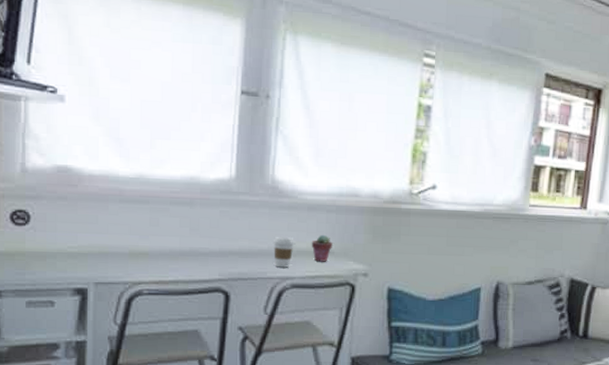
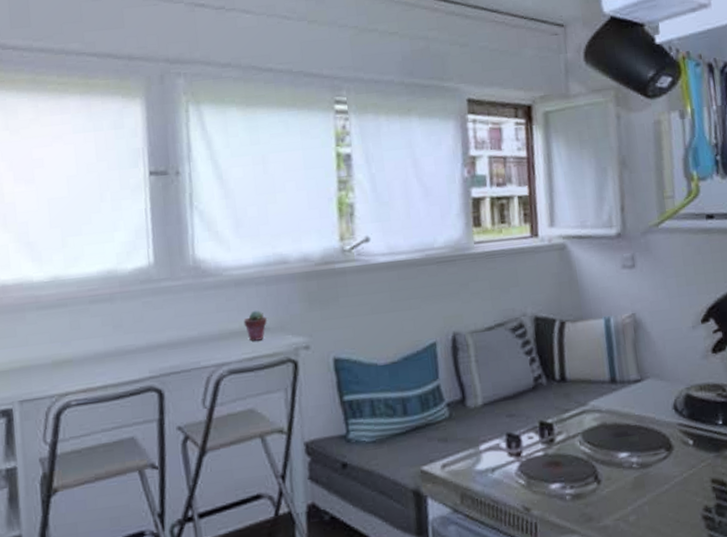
coffee cup: present [273,236,296,268] -> none [202,318,227,354]

